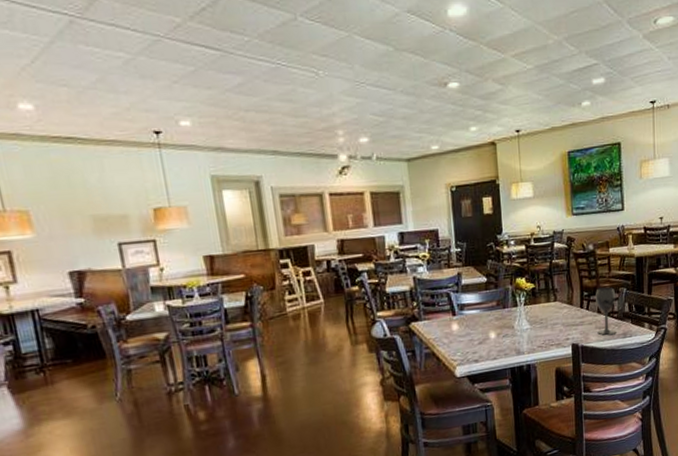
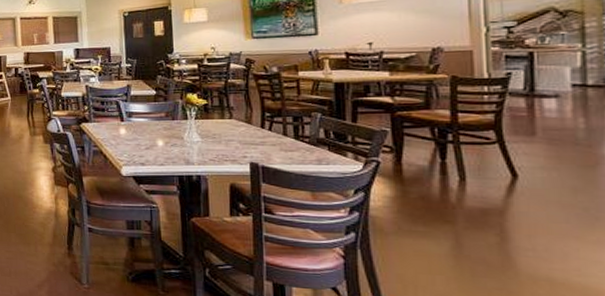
wine glass: present [595,287,616,335] -> none [280,110,308,160]

